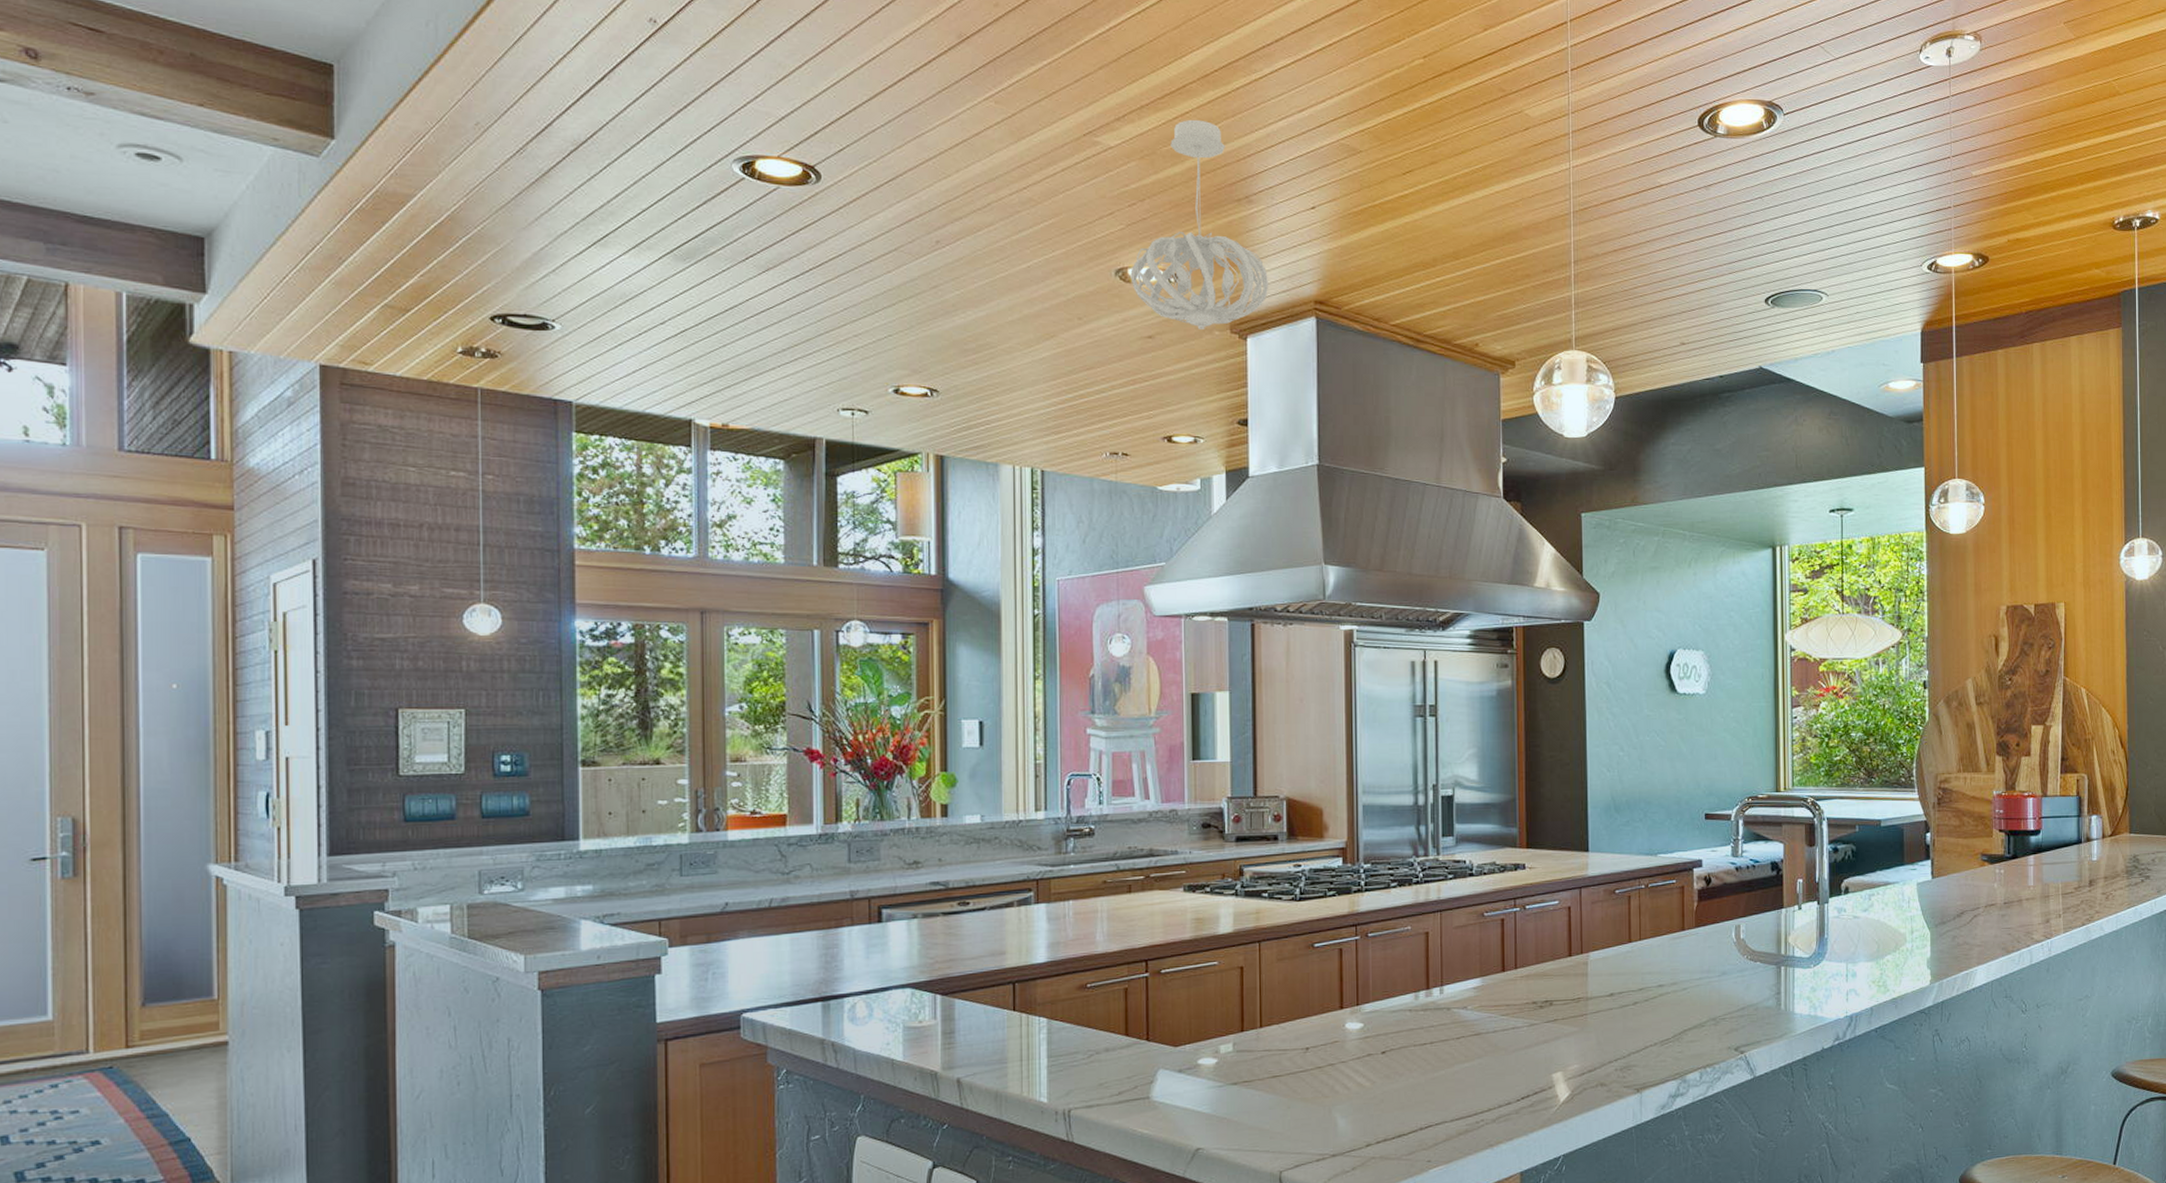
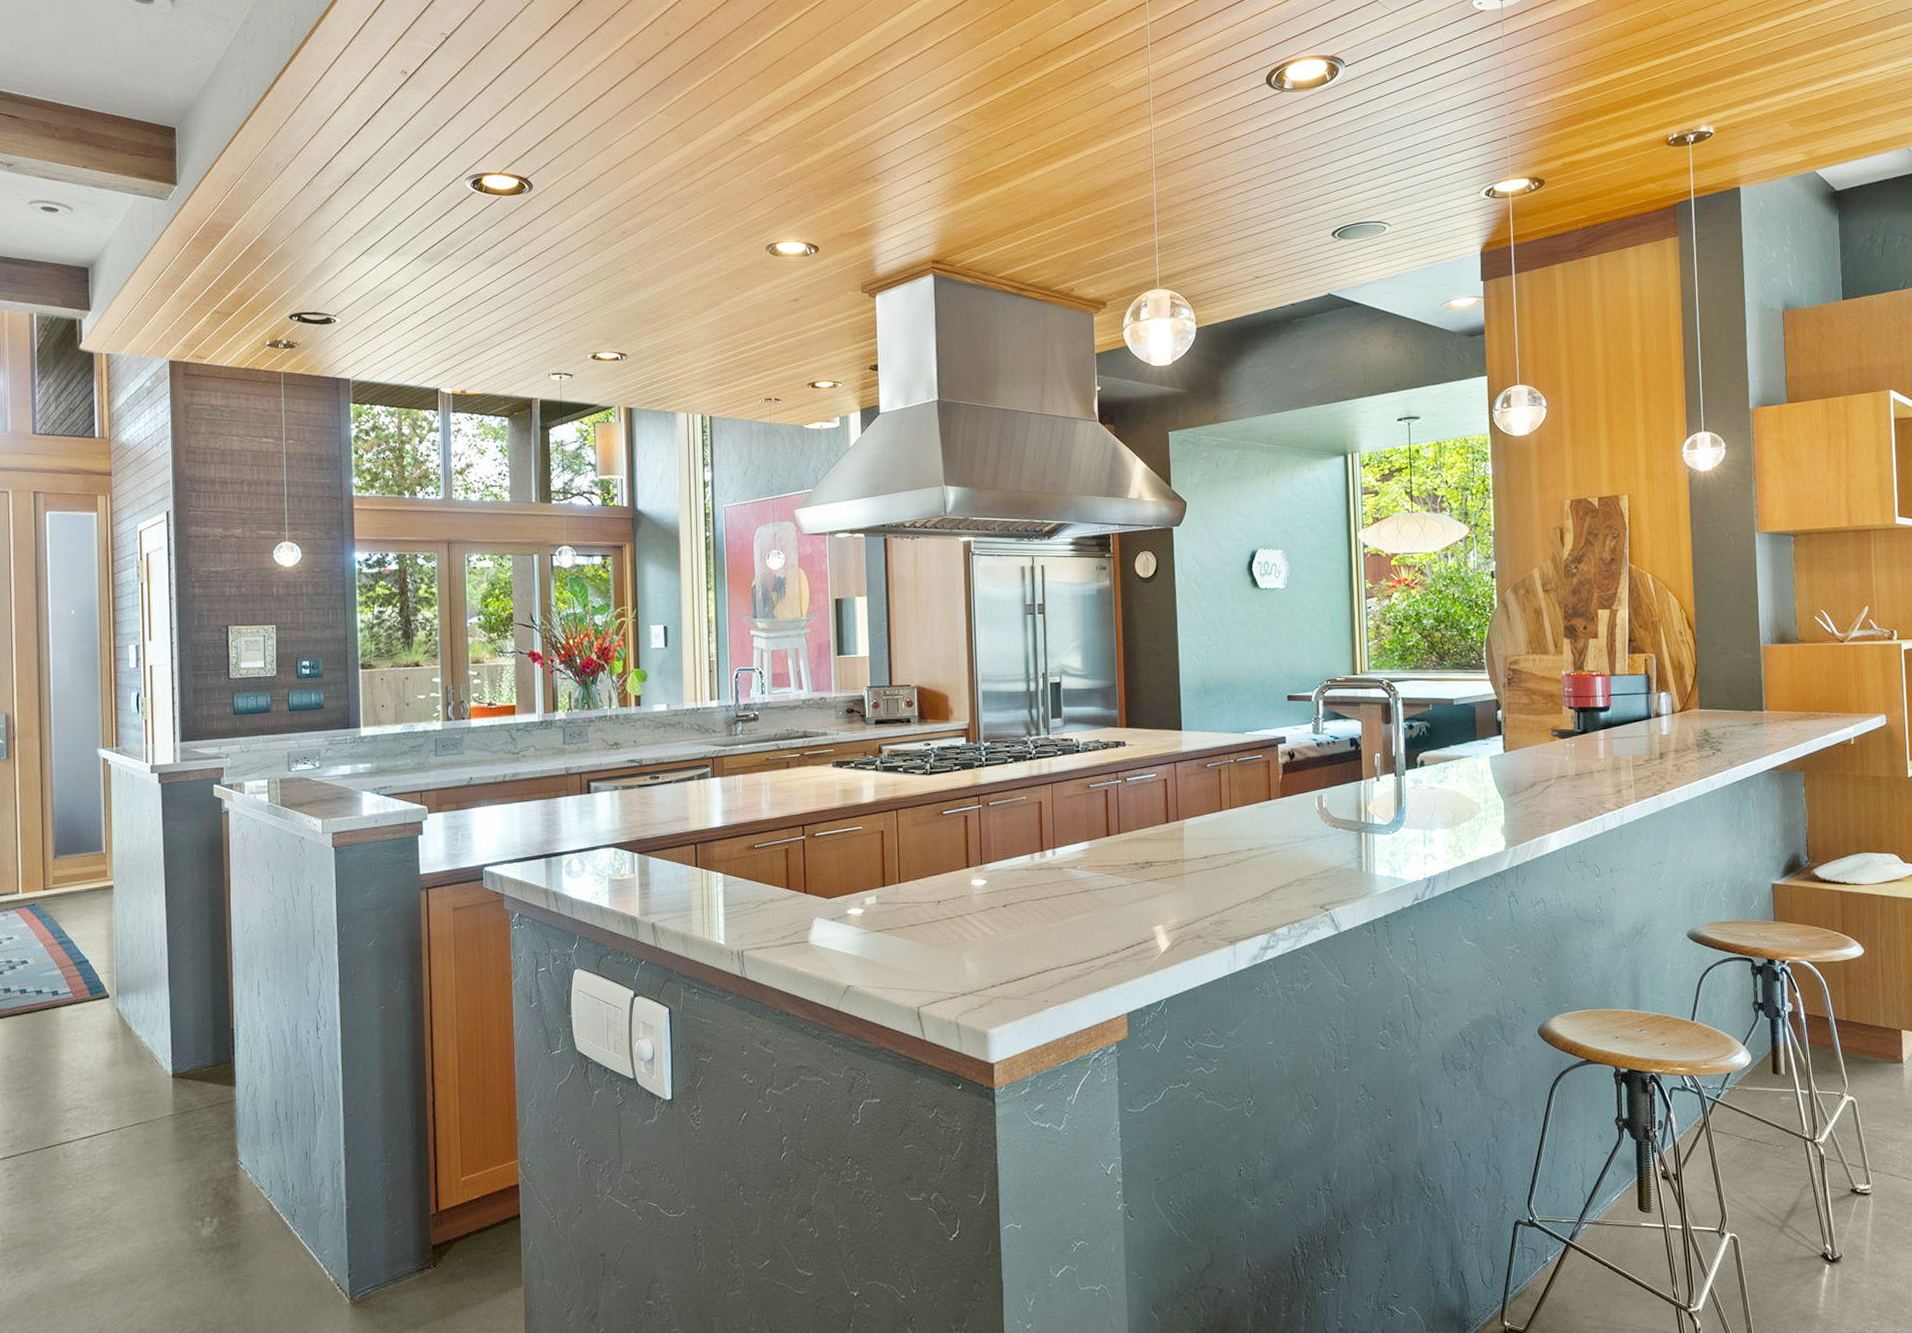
pendant light: present [1130,119,1269,329] -> none [778,114,893,291]

